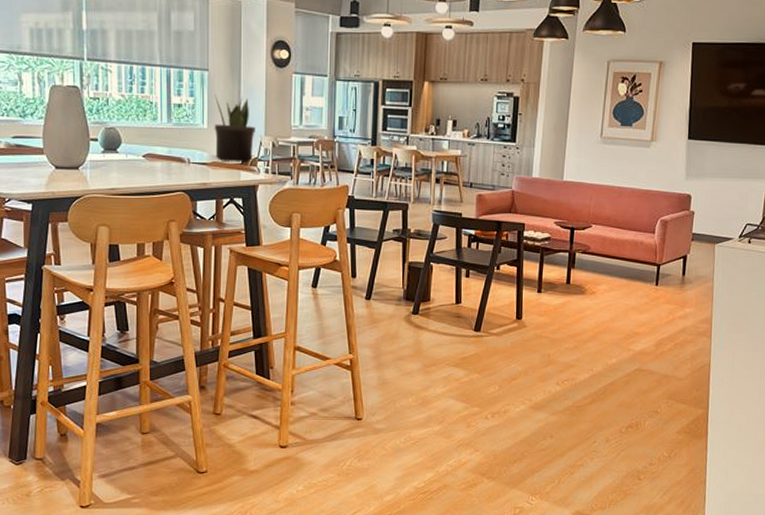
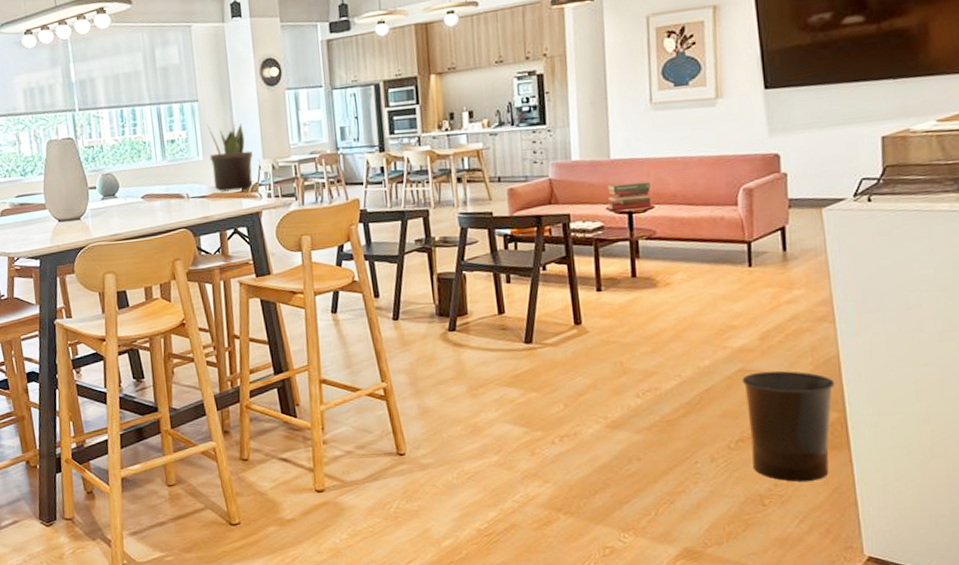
books: none [555,202,591,227] -> present [606,181,652,211]
waste bin: none [636,372,704,462] -> present [742,370,835,482]

